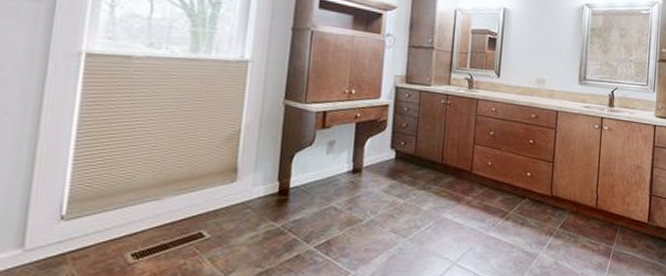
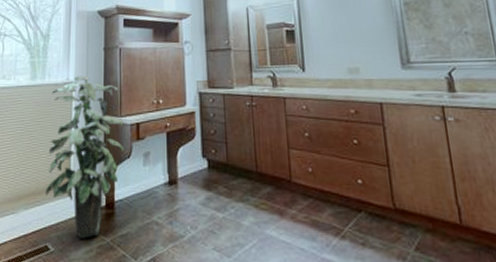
indoor plant: none [202,55,309,224] -> present [44,75,125,238]

